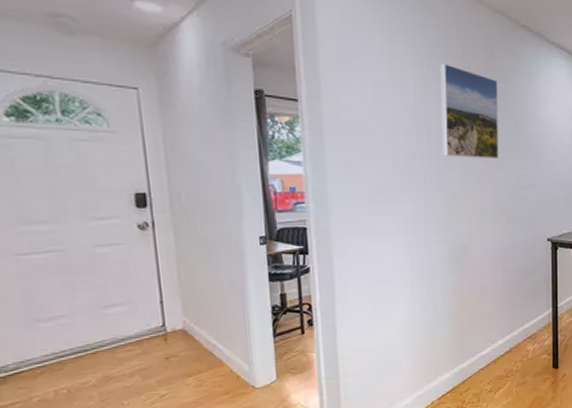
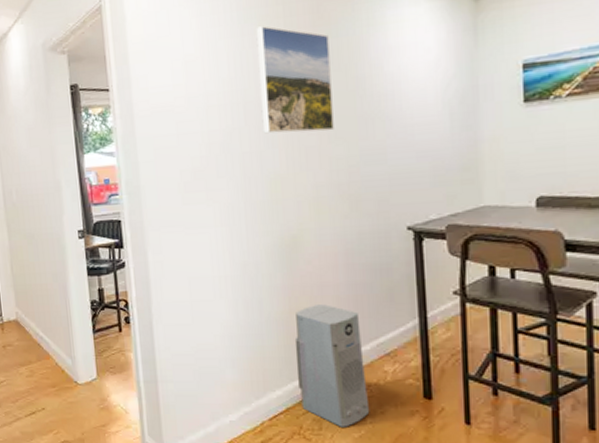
air purifier: none [461,300,516,398] -> present [294,304,370,427]

